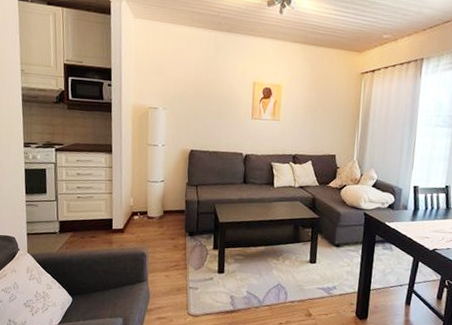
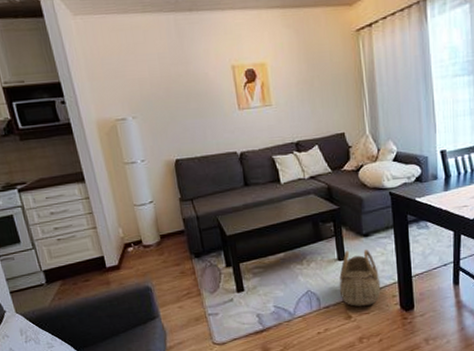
basket: none [305,255,343,308] -> present [339,249,381,306]

